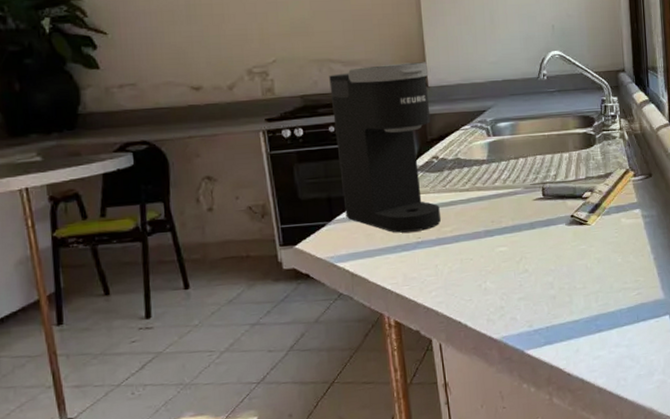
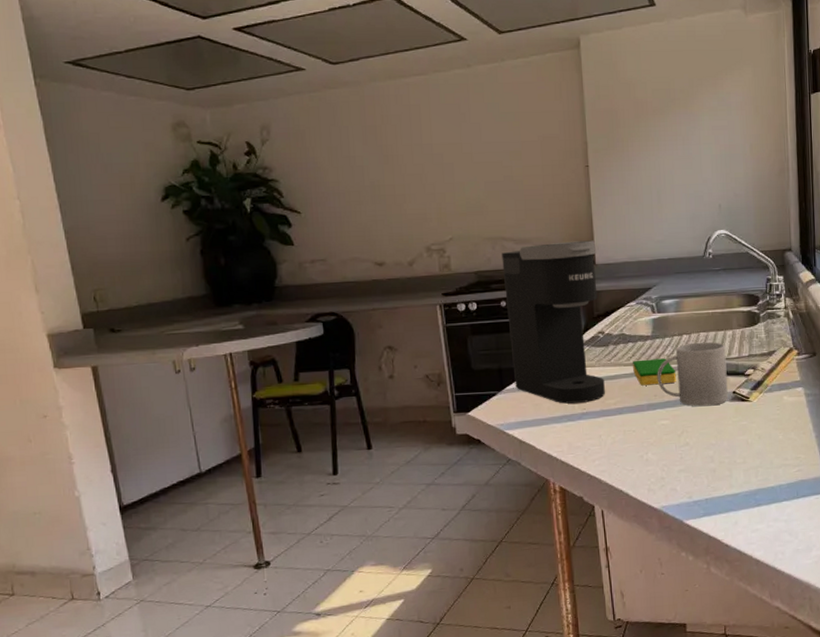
dish sponge: none [469,183,514,212] -> present [633,358,677,386]
mug: none [493,165,566,232] -> present [657,341,728,407]

